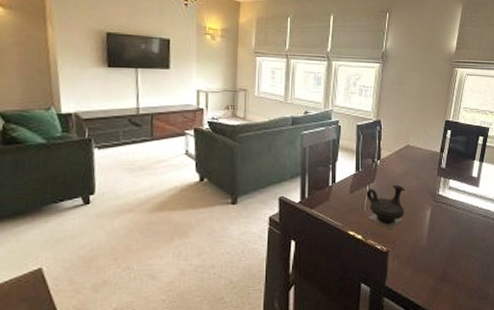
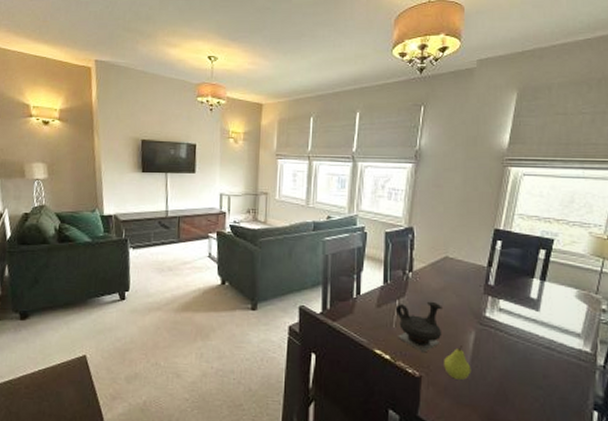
fruit: none [407,221,428,250] -> present [444,346,471,380]

